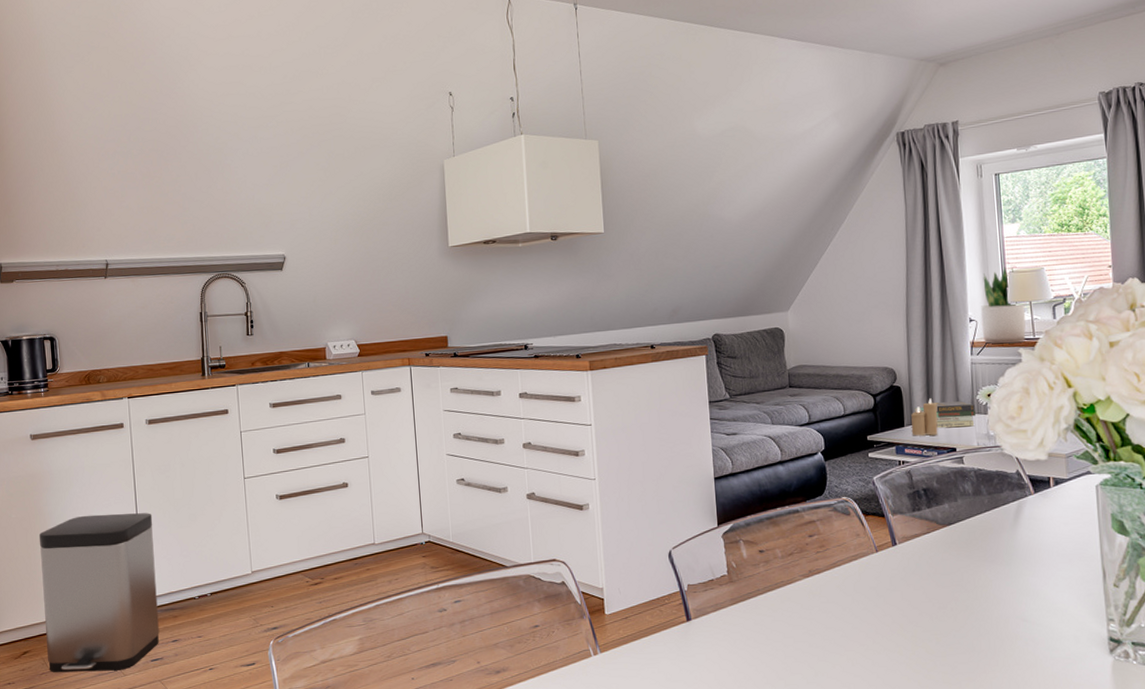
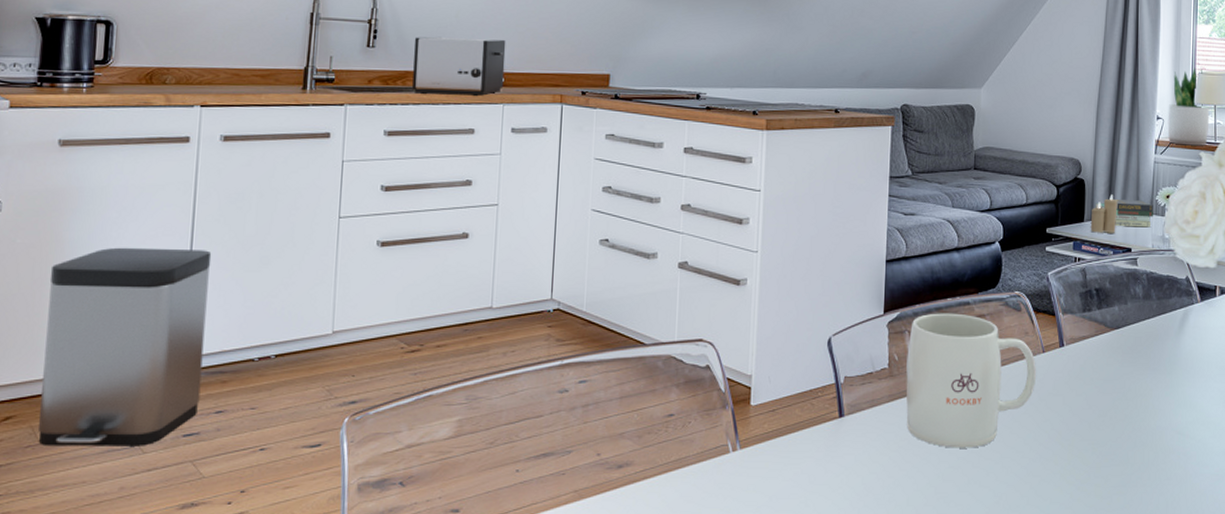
toaster: none [283,316,360,371] -> present [412,36,506,97]
mug: none [743,521,873,644] -> present [905,313,1037,448]

